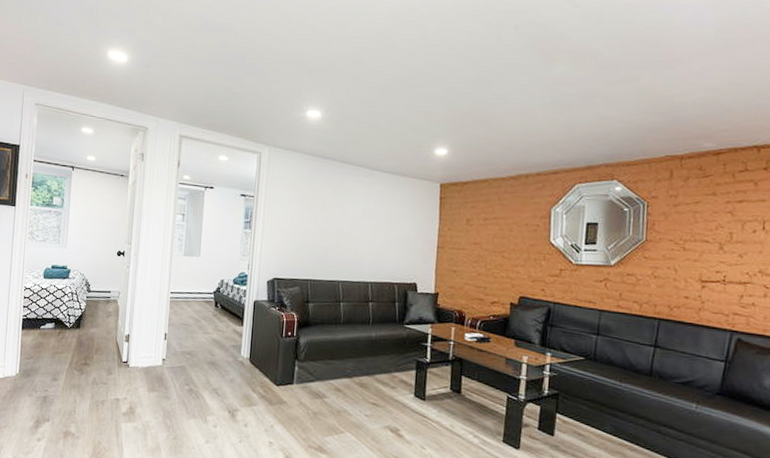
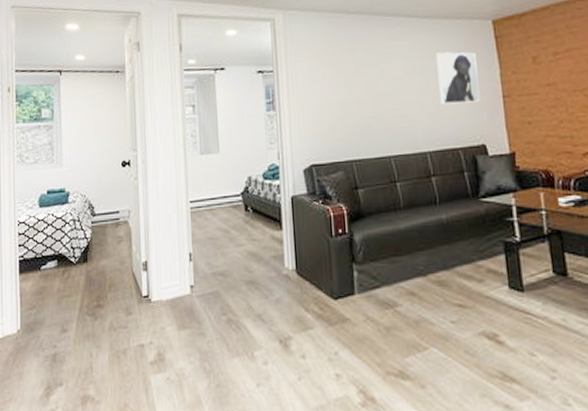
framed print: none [387,203,422,249] -> present [436,52,480,105]

